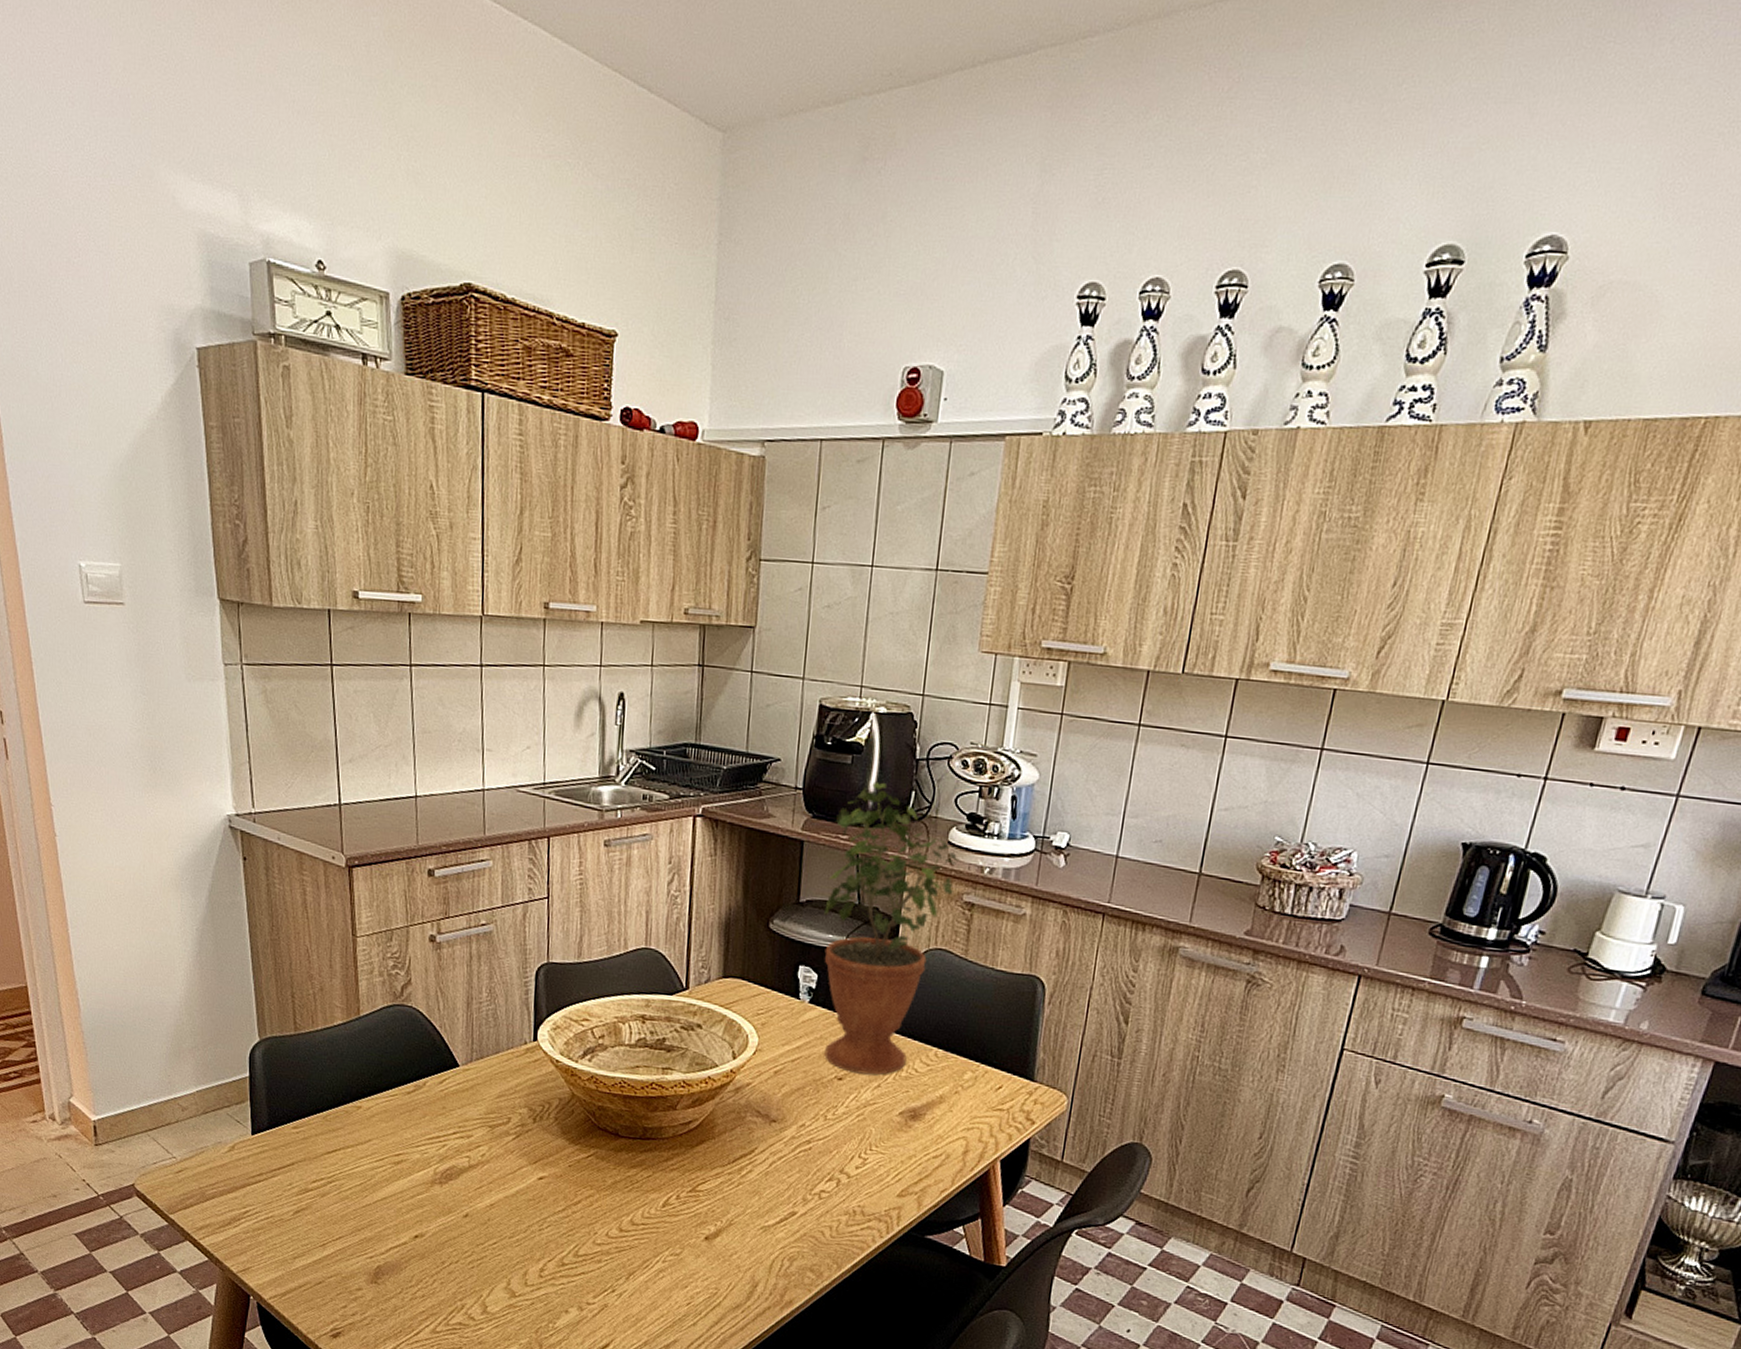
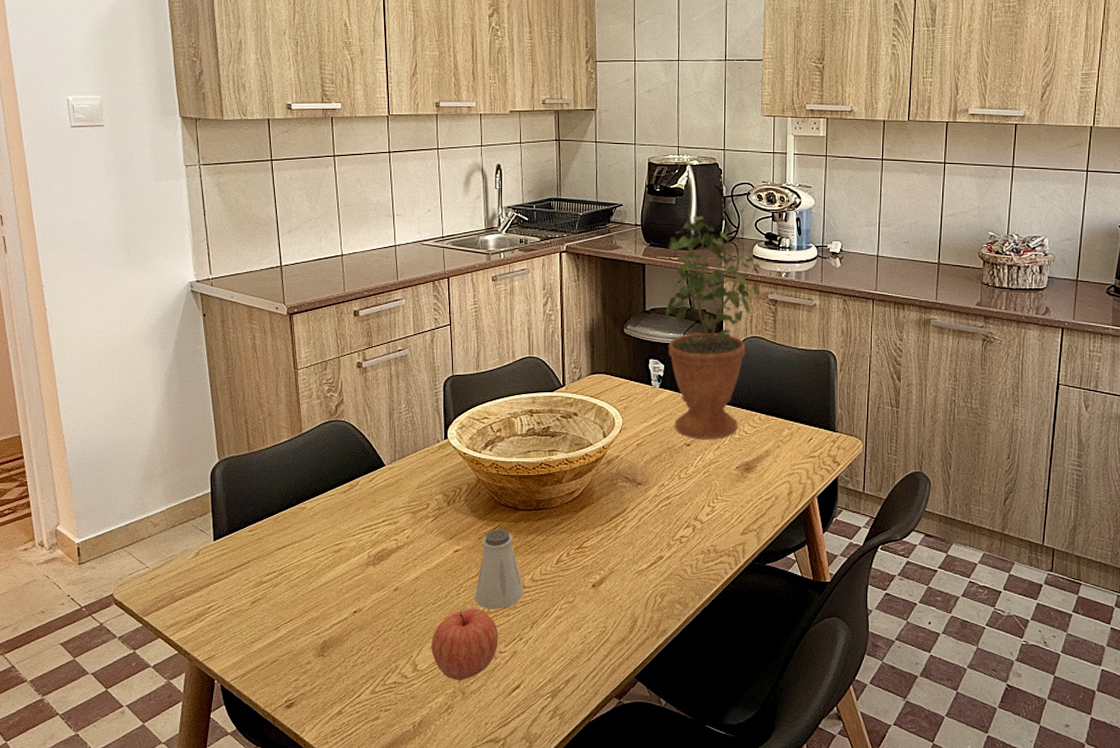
apple: none [505,1248,587,1331] -> present [431,608,499,680]
saltshaker: none [560,1157,621,1253] -> present [475,529,524,610]

